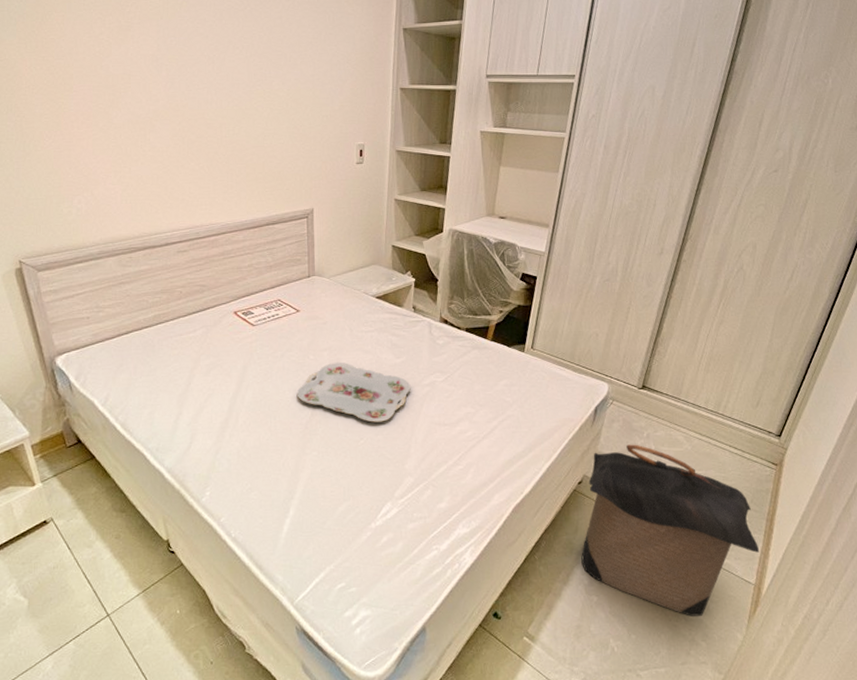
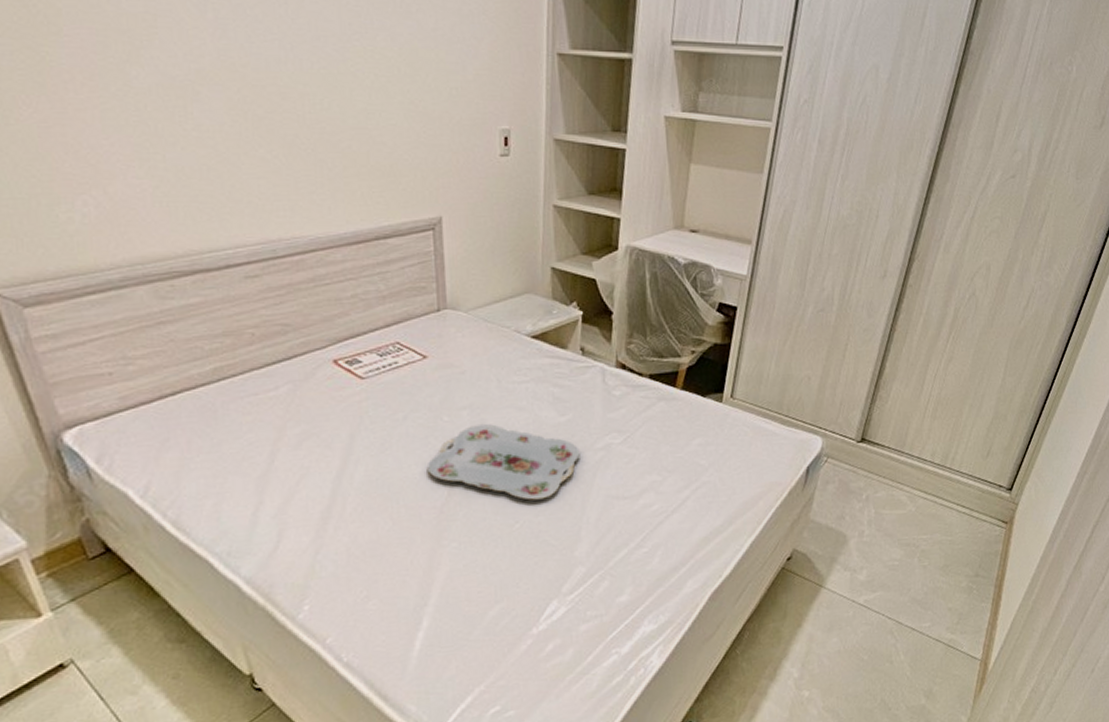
laundry hamper: present [581,444,759,617] -> none [790,508,986,703]

